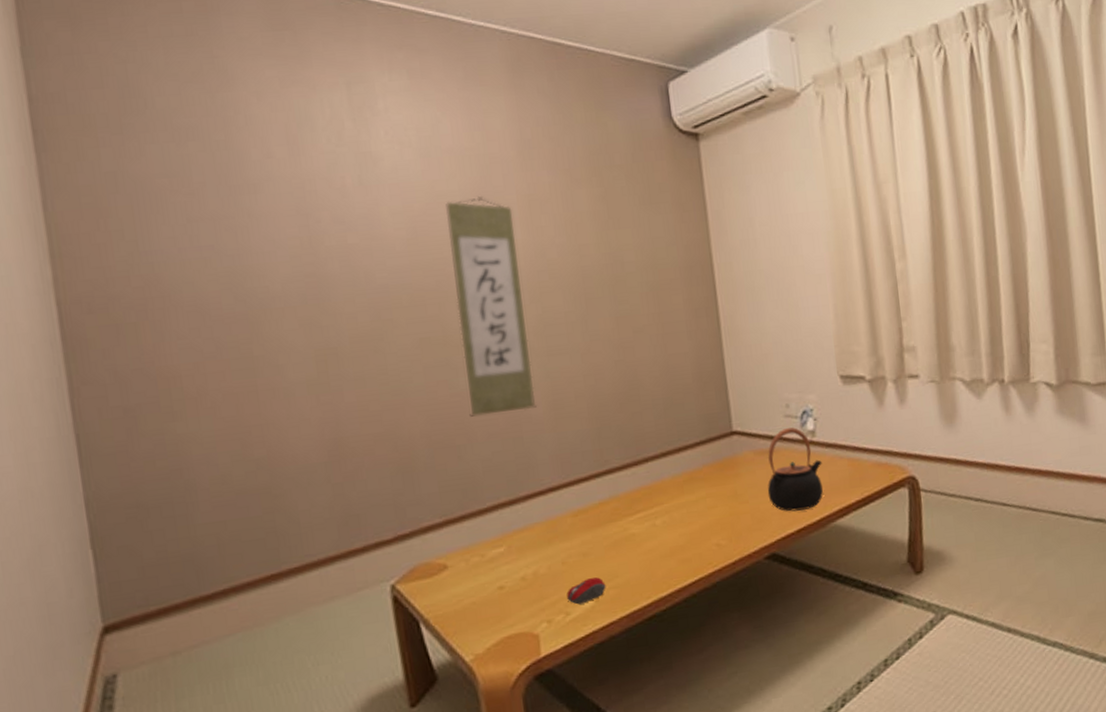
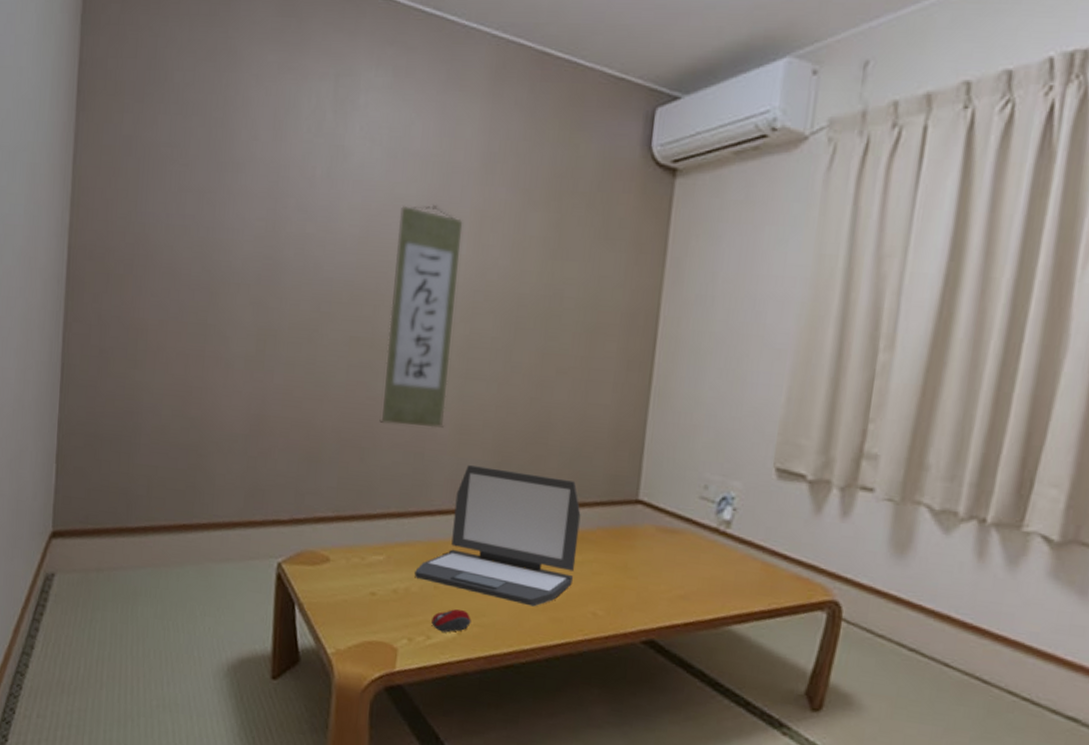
laptop: none [539,428,692,560] -> present [414,465,581,607]
teapot: present [767,427,823,512] -> none [660,511,731,605]

